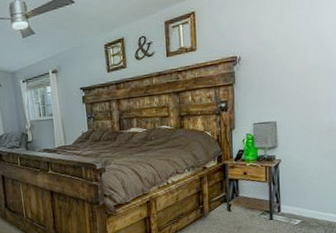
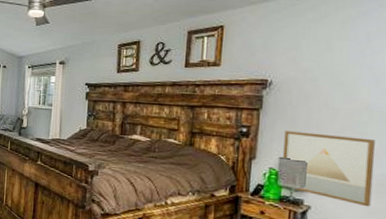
wall art: none [255,93,324,151] -> present [283,131,376,207]

